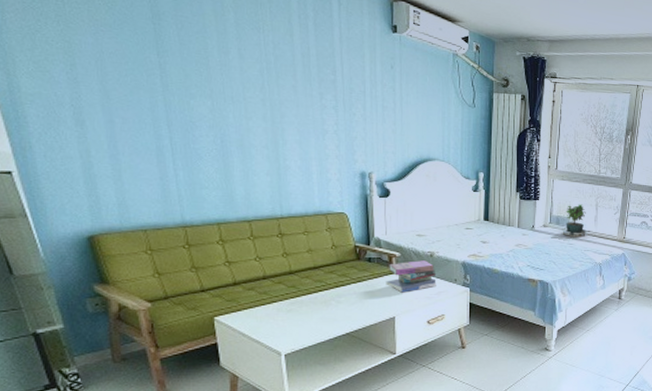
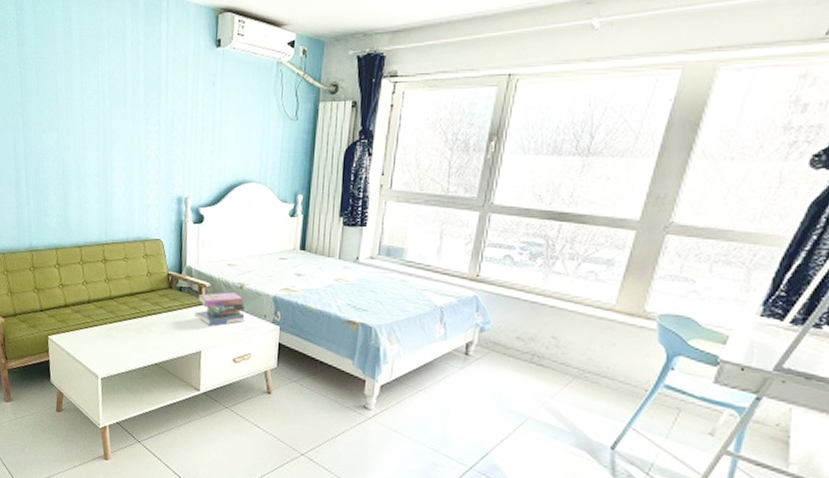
potted plant: present [562,204,586,239] -> none [393,231,426,274]

